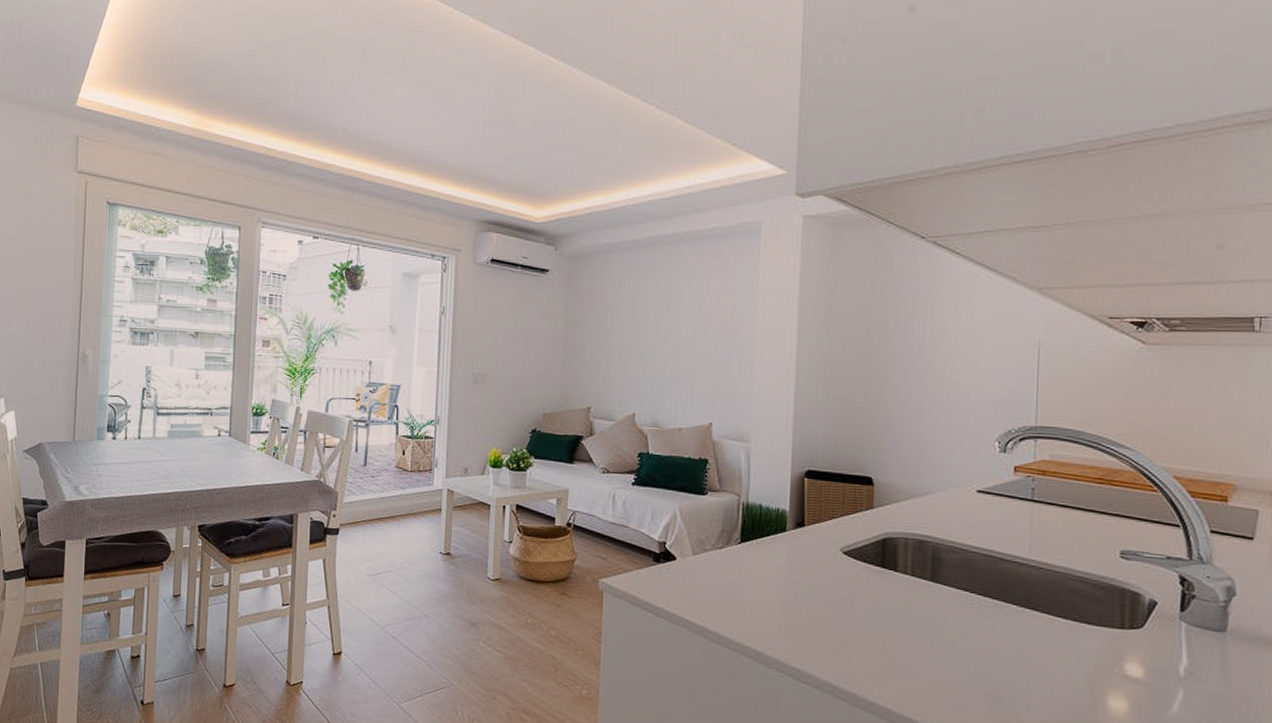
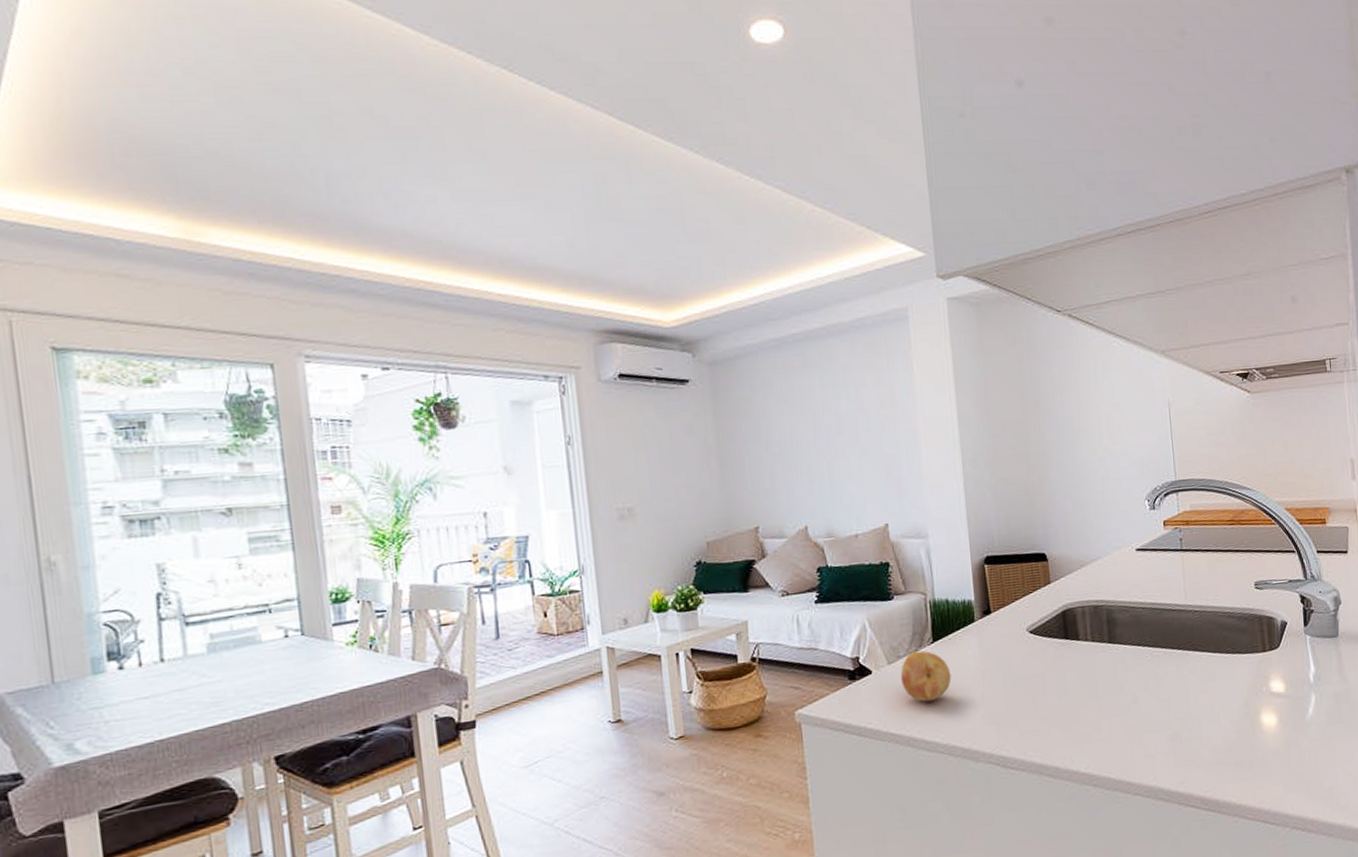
fruit: none [703,548,755,599] -> present [900,651,952,703]

